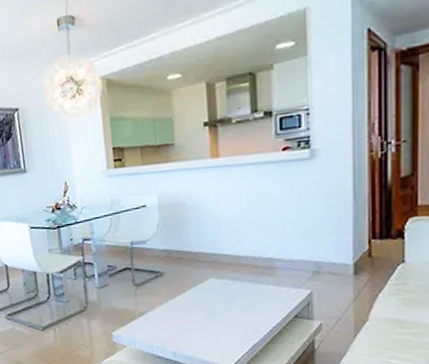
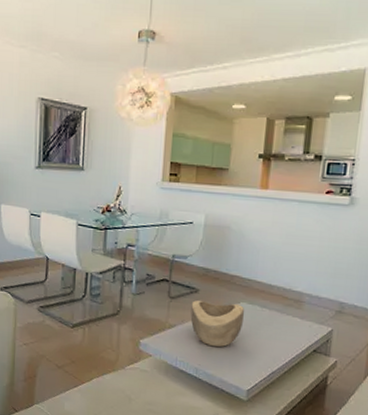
decorative bowl: none [158,281,215,327] -> present [190,300,244,347]

